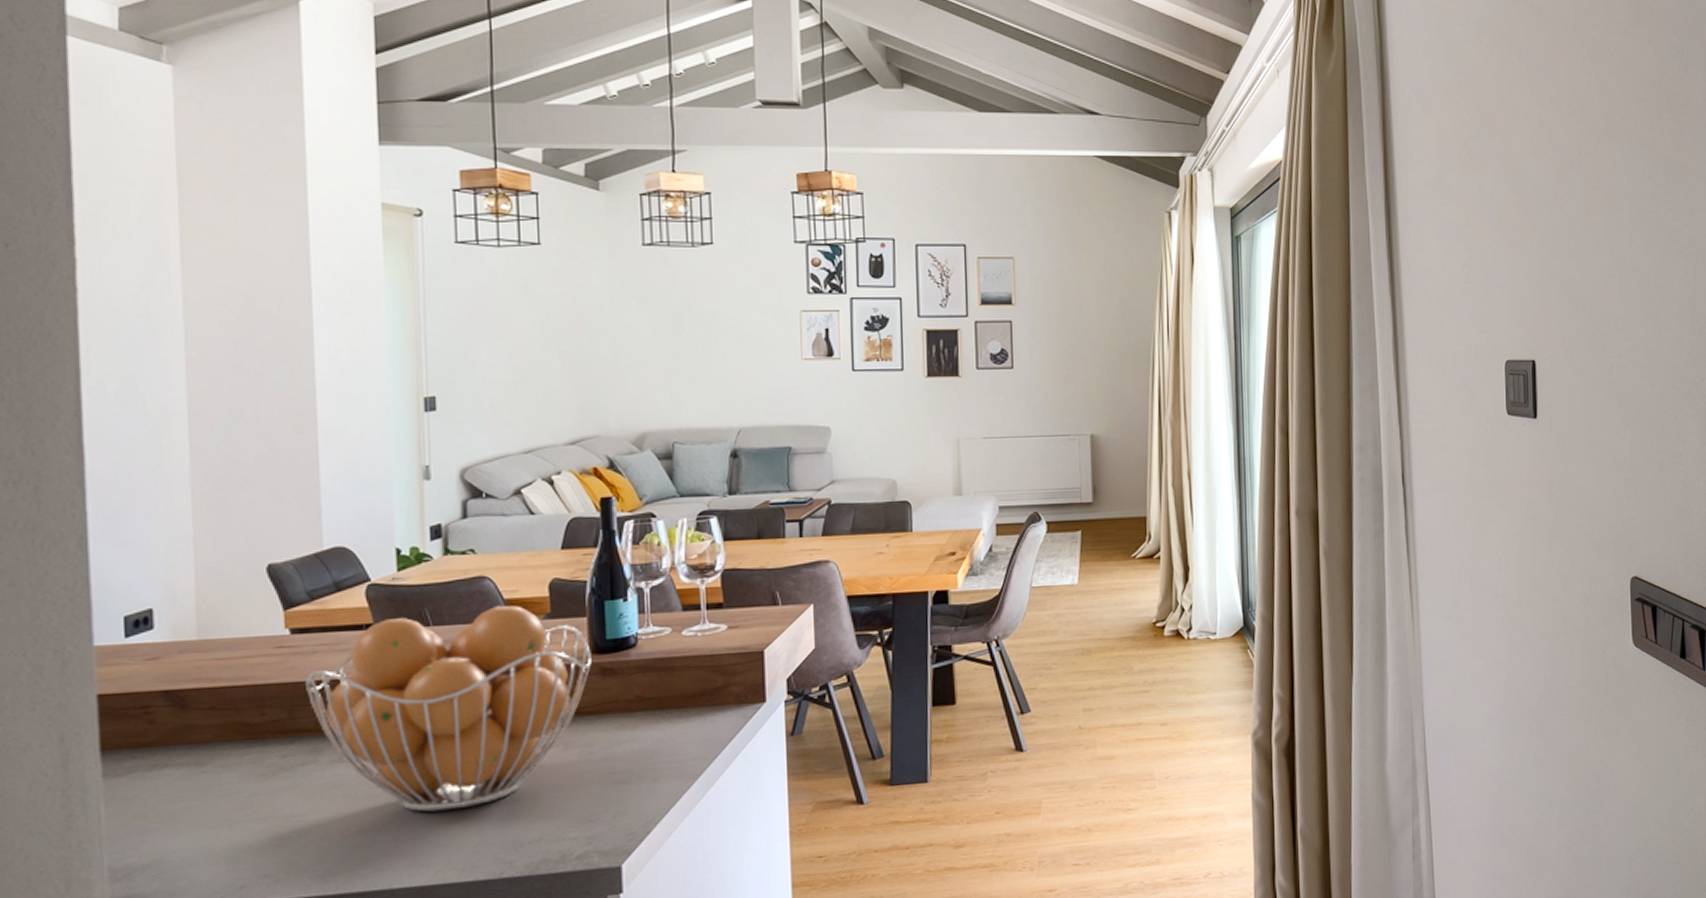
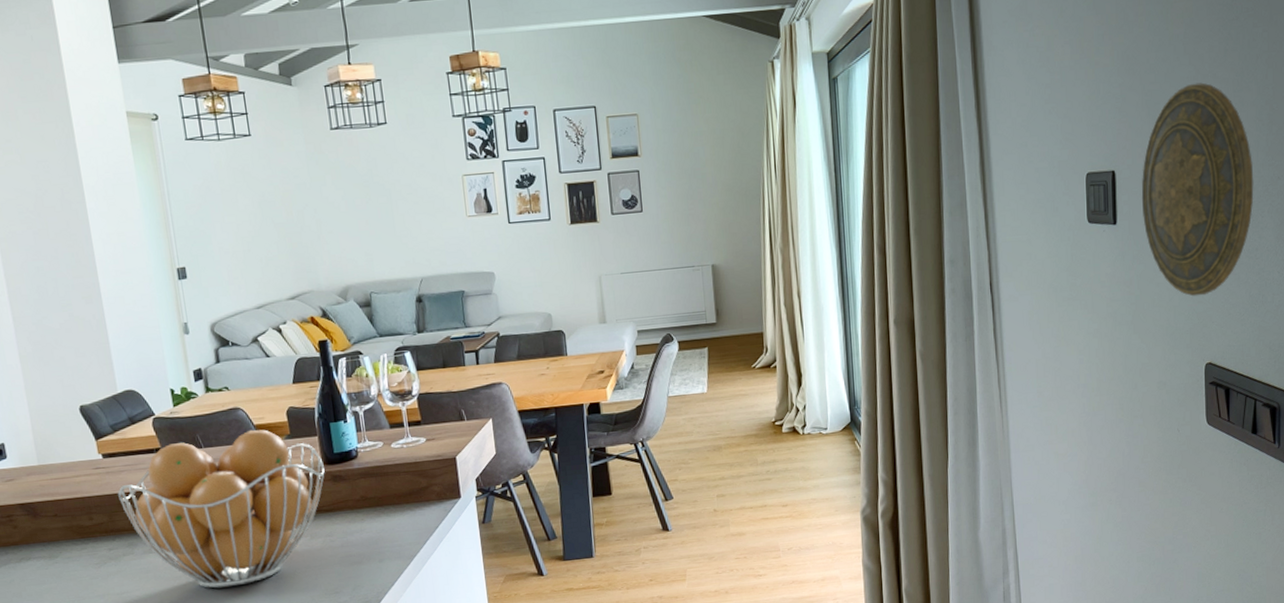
decorative plate: none [1562,274,1678,502] -> present [1141,82,1254,297]

